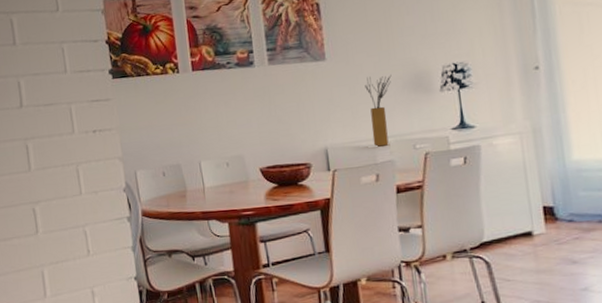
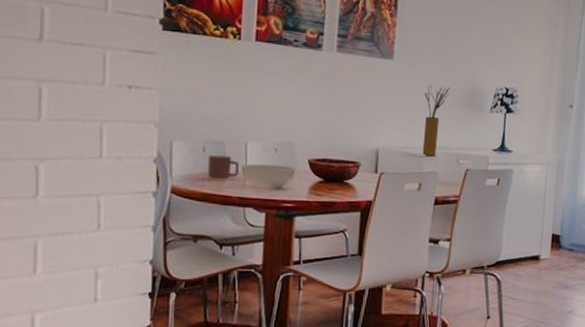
mug: none [168,176,198,201] -> present [207,154,240,181]
bowl: none [199,177,250,202] -> present [241,164,296,189]

